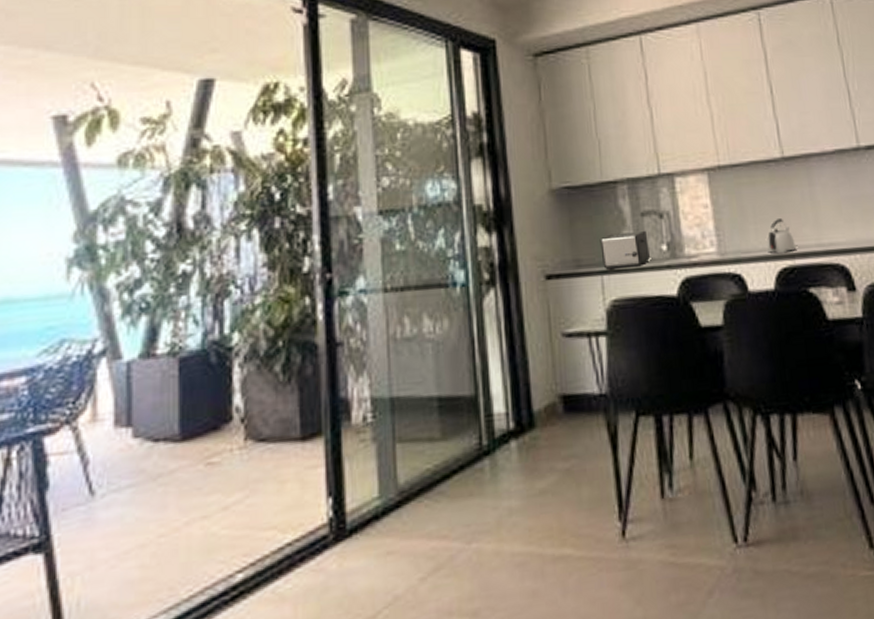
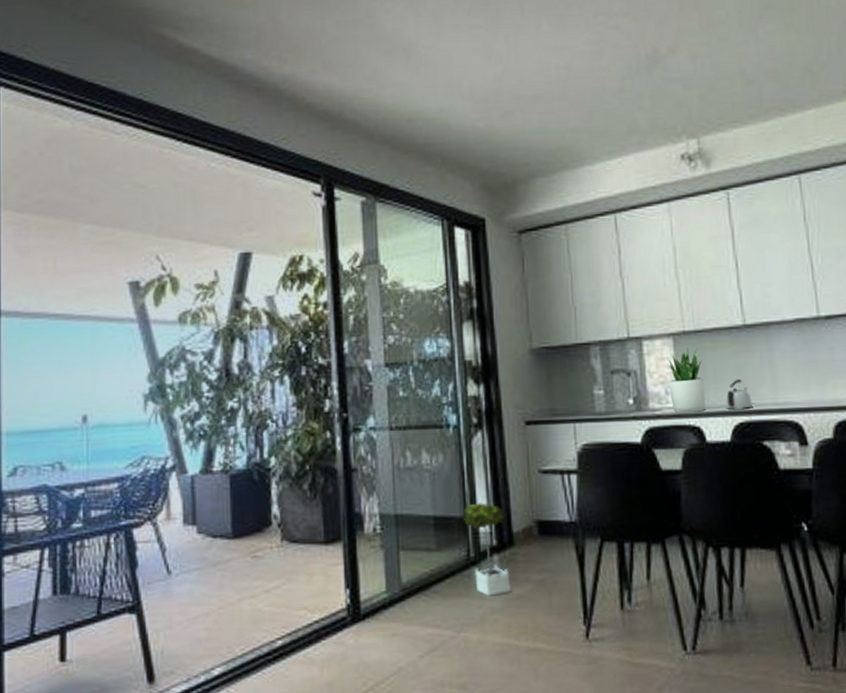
potted tree: none [474,376,532,494] -> present [463,503,511,596]
toaster: present [600,230,650,271] -> none [573,386,617,419]
planter: none [703,183,746,259] -> present [668,347,706,413]

